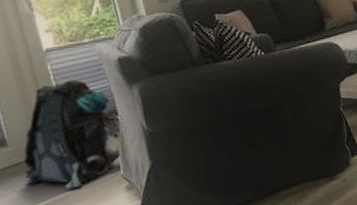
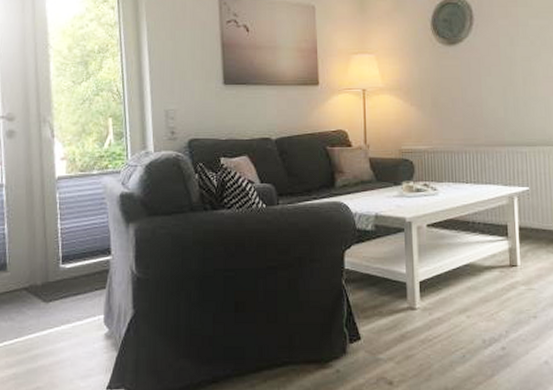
backpack: present [23,79,122,190] -> none [15,211,114,327]

